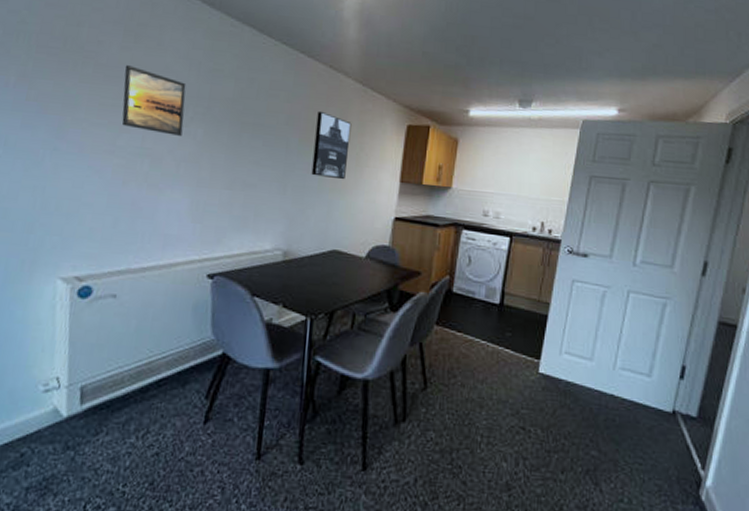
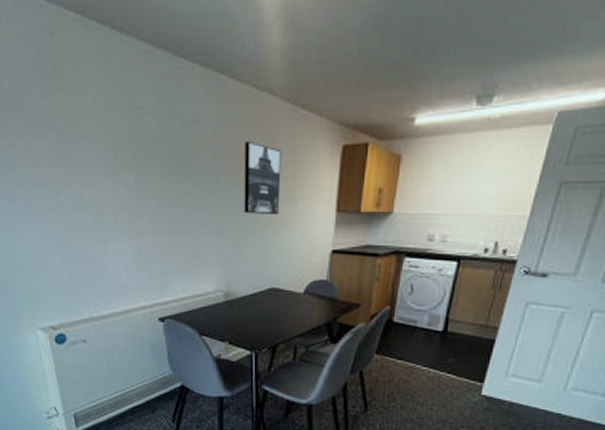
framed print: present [122,65,187,136] -> none [50,116,115,186]

